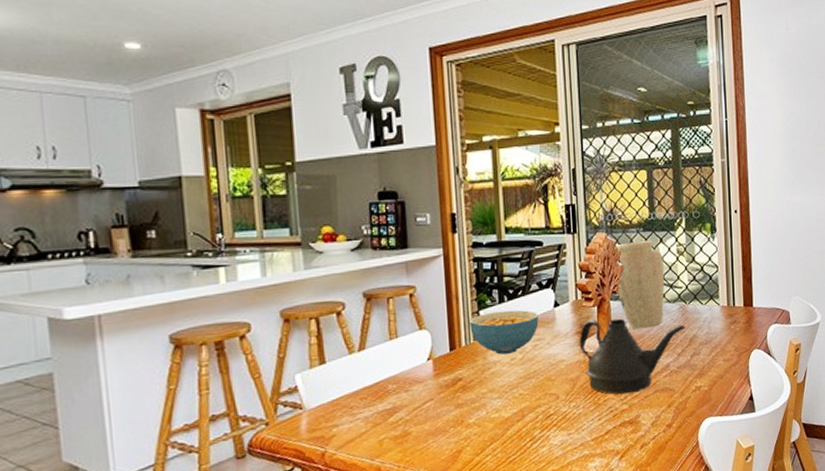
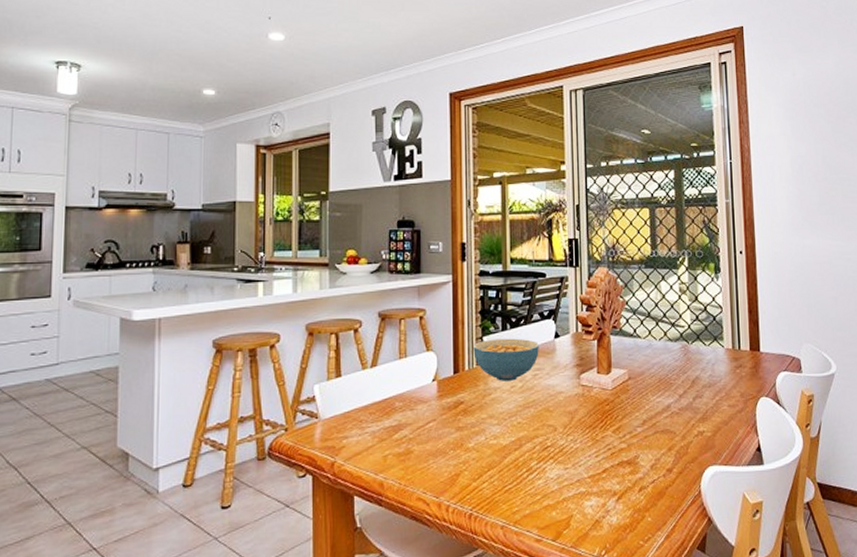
teapot: present [579,318,686,395] -> none [578,353,688,433]
vase: present [614,239,665,330] -> none [616,276,667,366]

